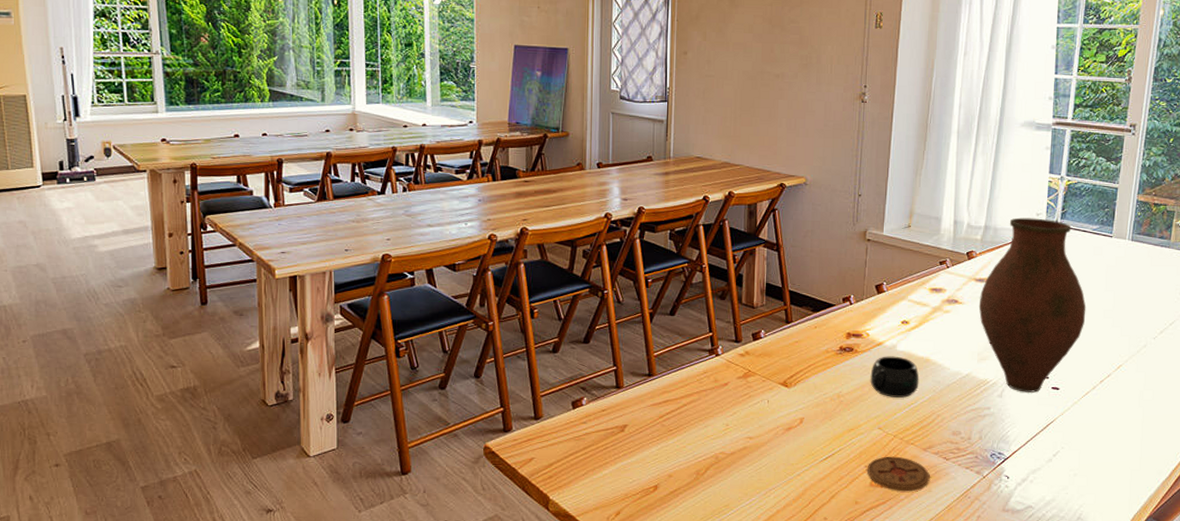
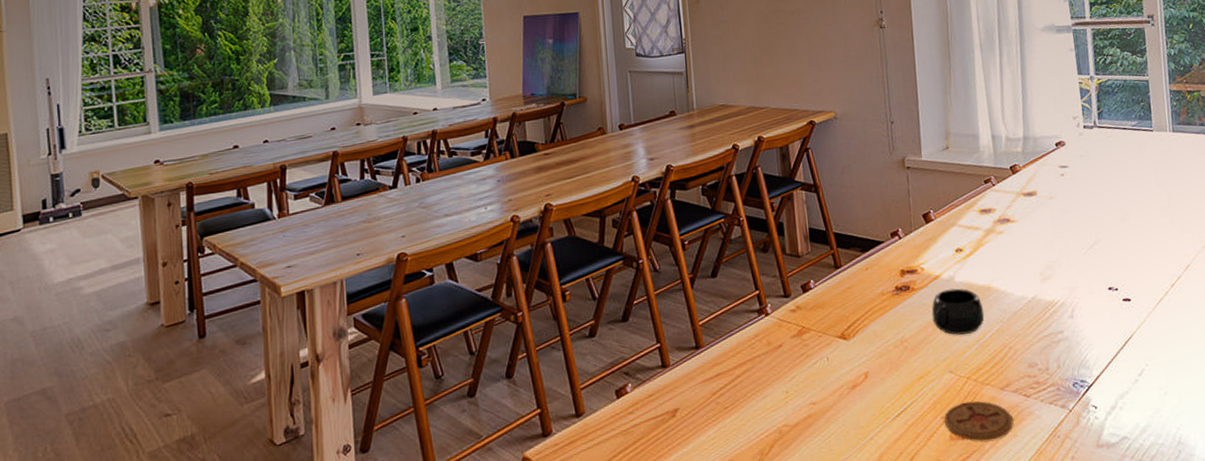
vase: present [978,217,1086,393] -> none [1031,121,1143,309]

